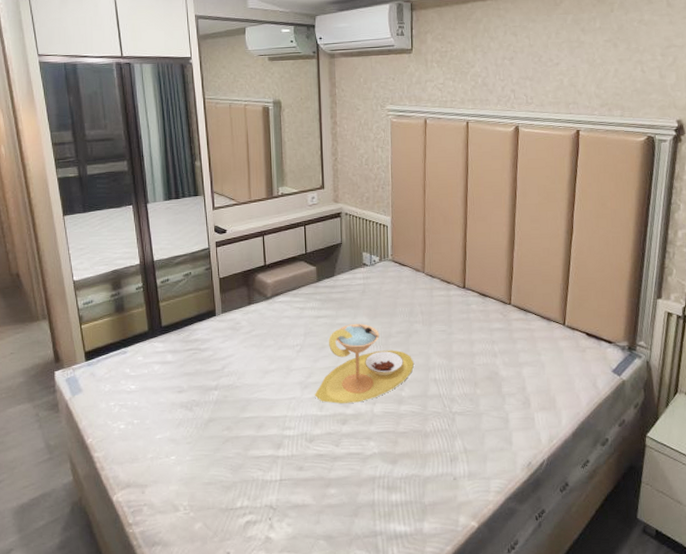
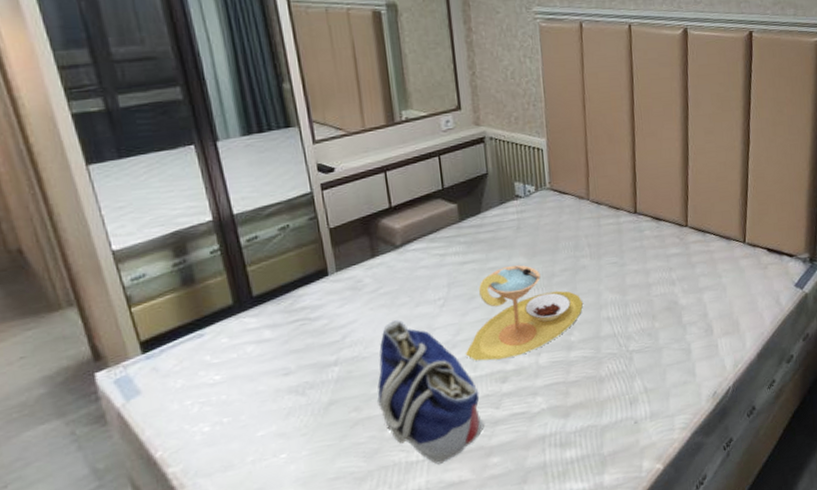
tote bag: none [243,359,326,486] -> present [376,320,484,465]

